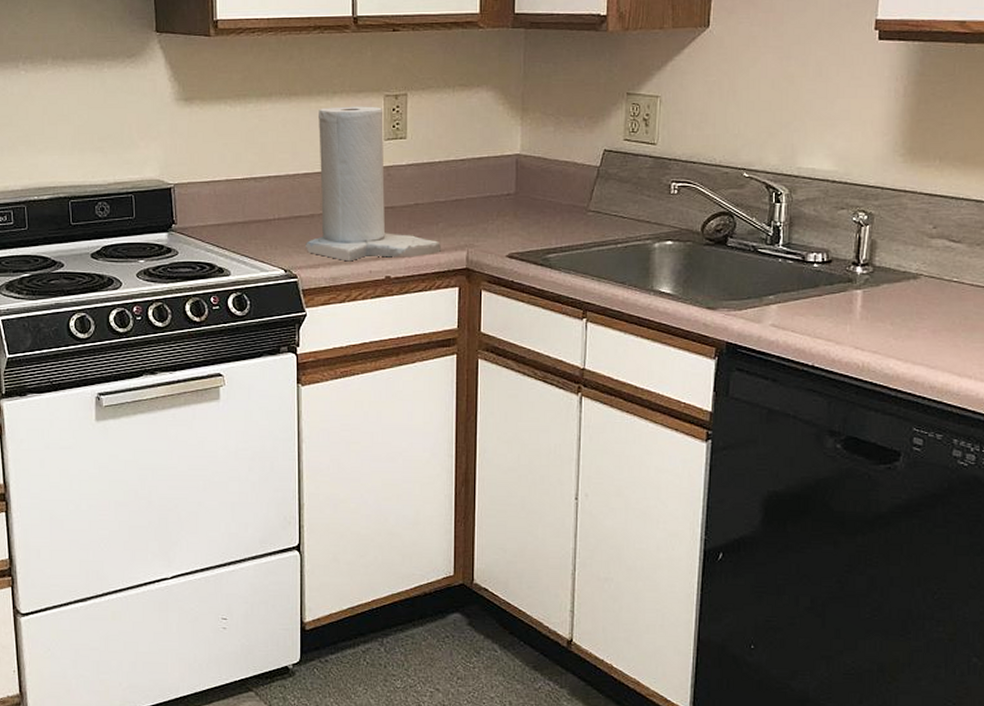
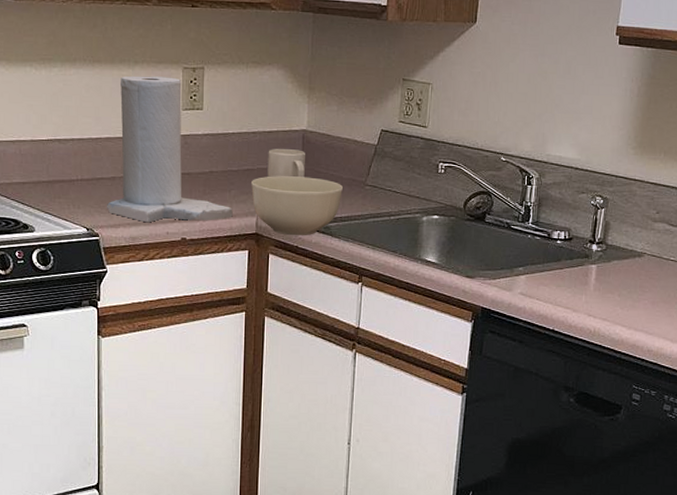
bowl: none [459,205,563,270] -> present [250,176,344,236]
mug: none [478,176,521,208] -> present [267,149,306,178]

